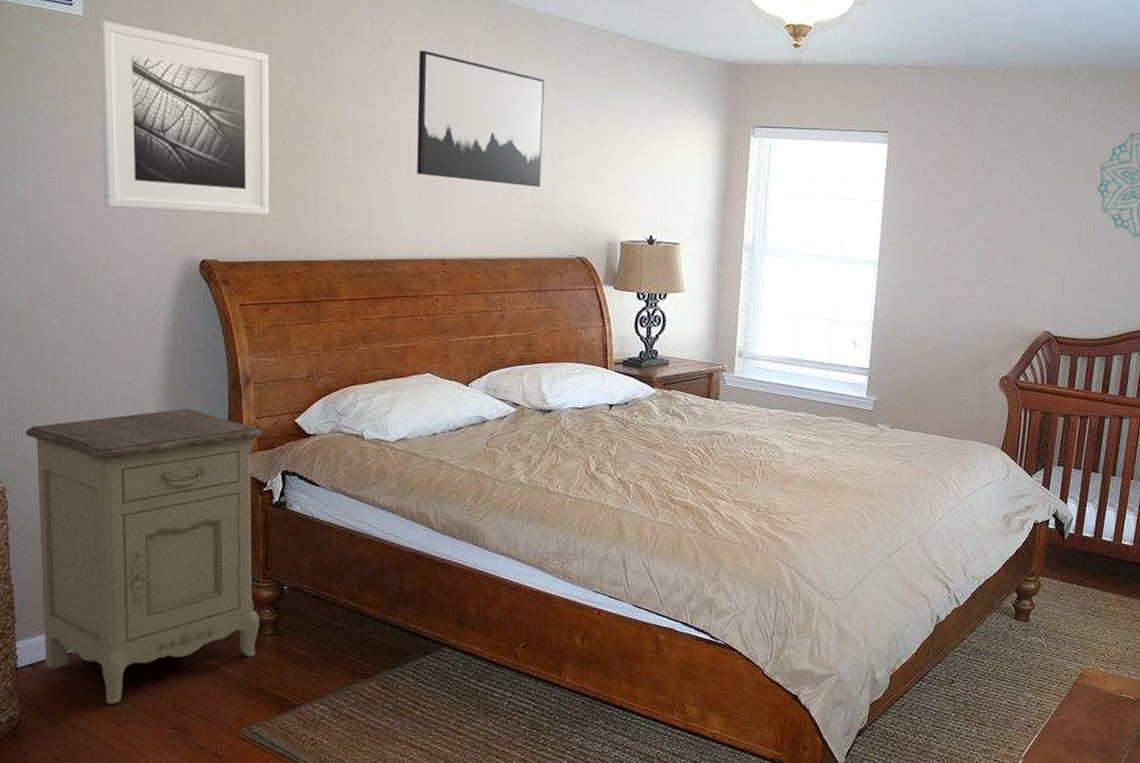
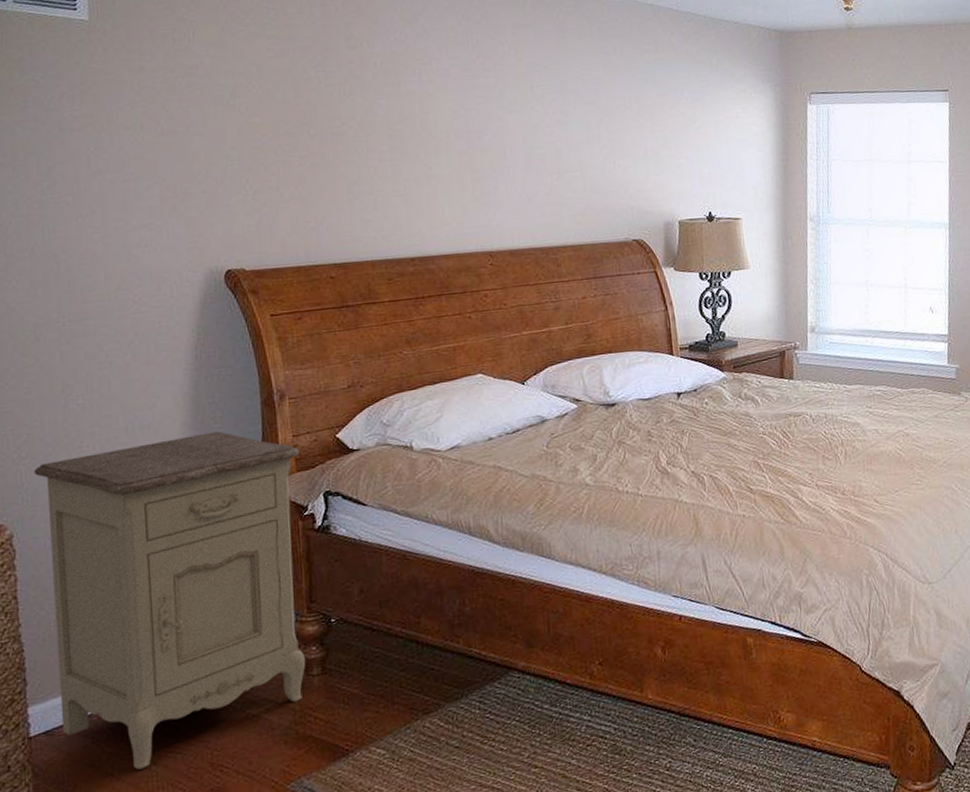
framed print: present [98,20,270,216] -> none [105,24,300,221]
wall art: present [416,50,545,188] -> none [453,35,591,170]

